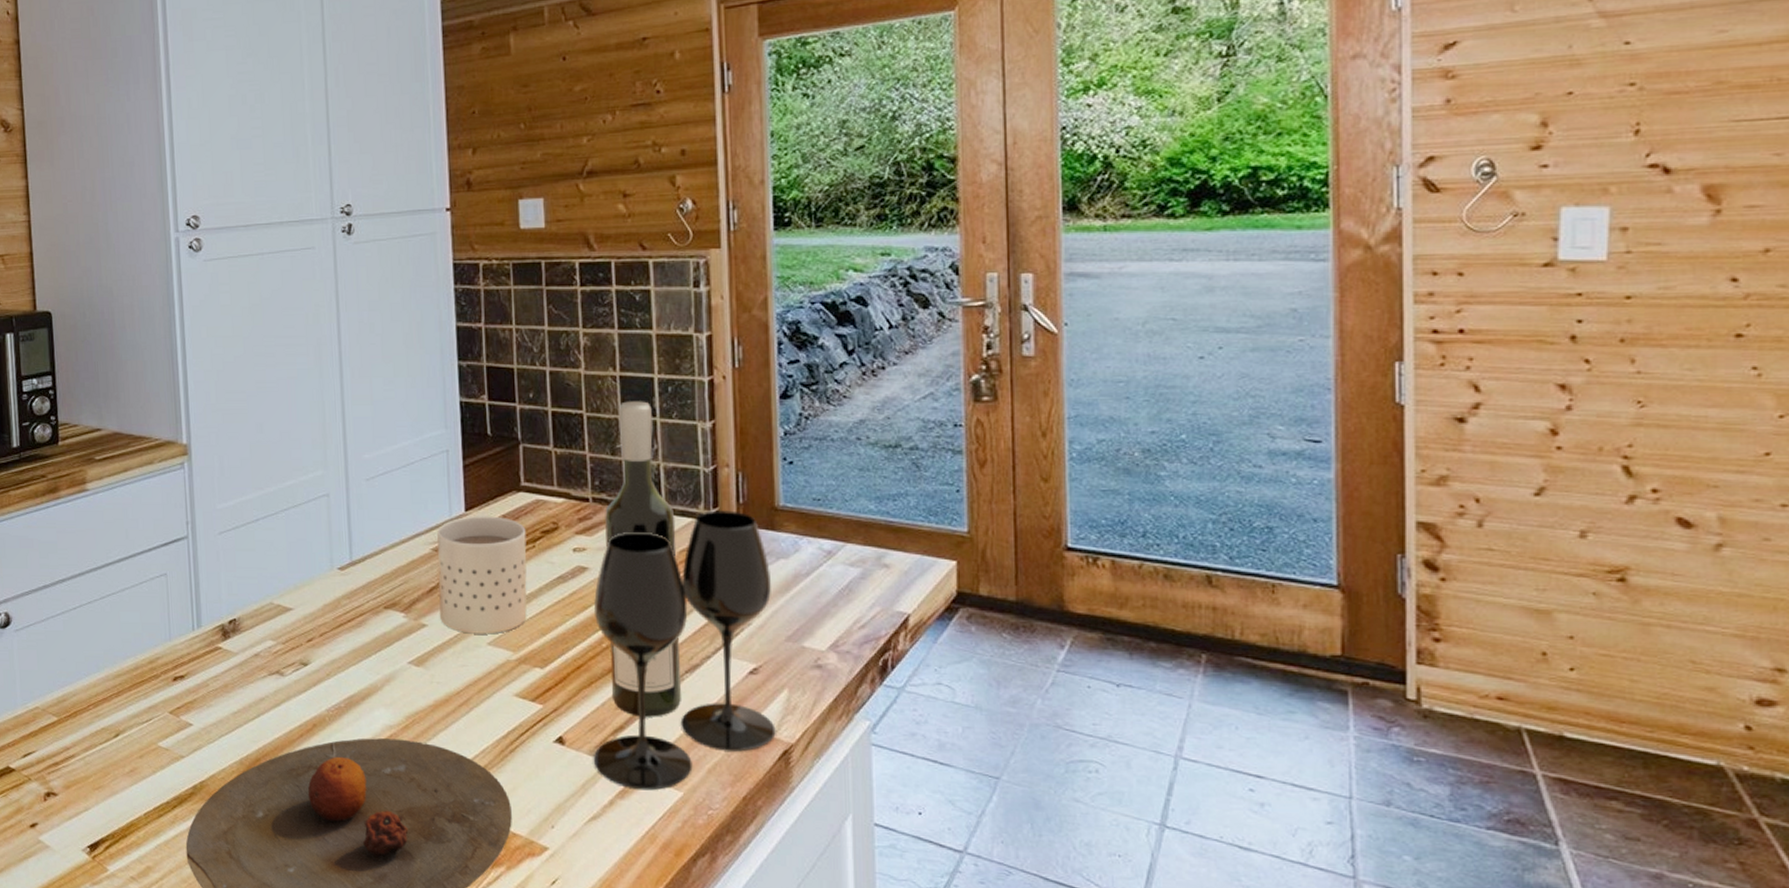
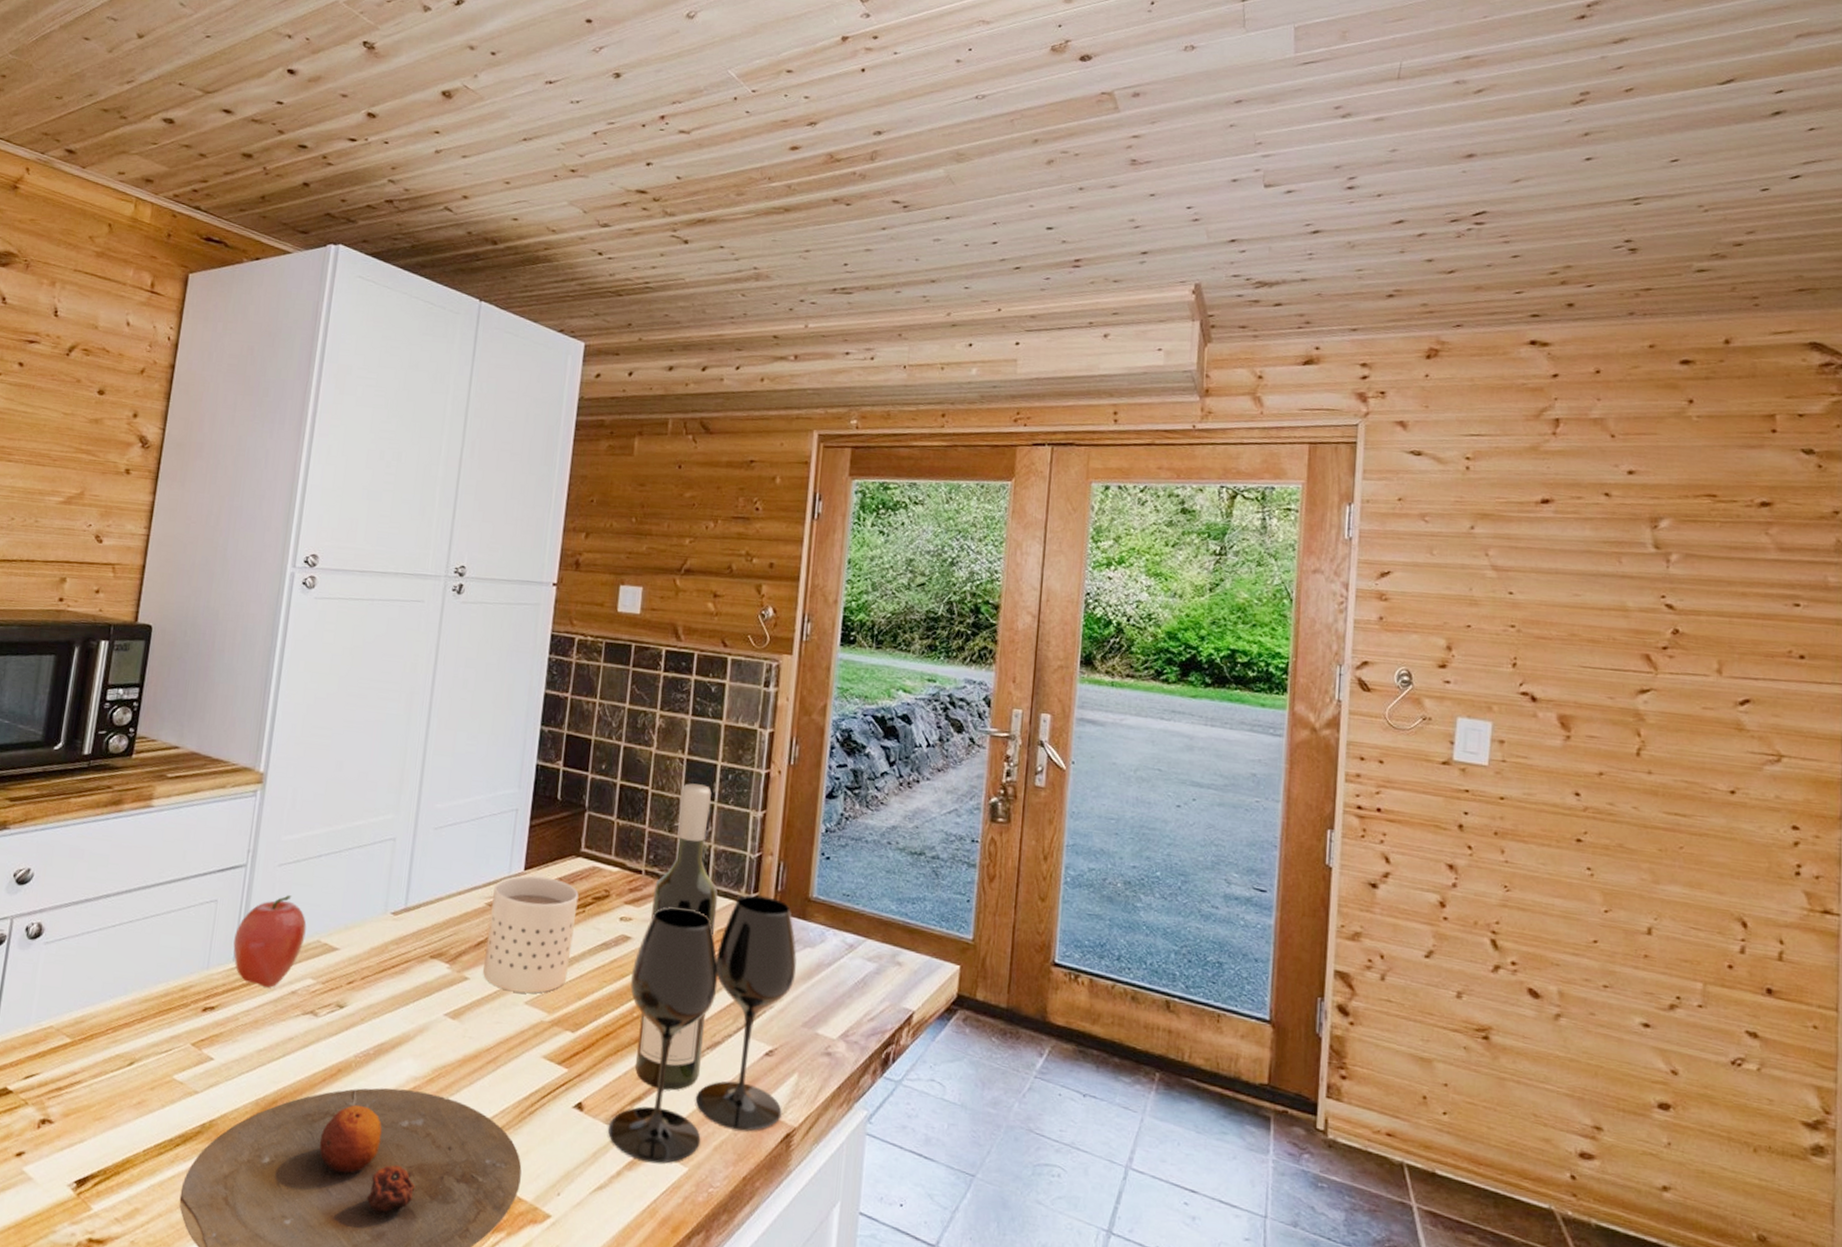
fruit: none [189,562,258,652] -> present [233,895,307,988]

